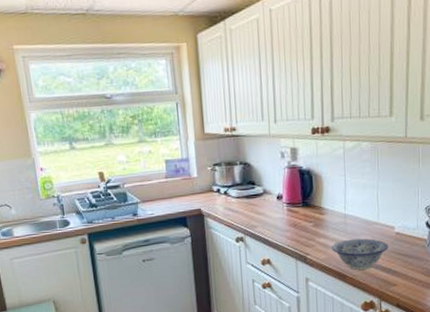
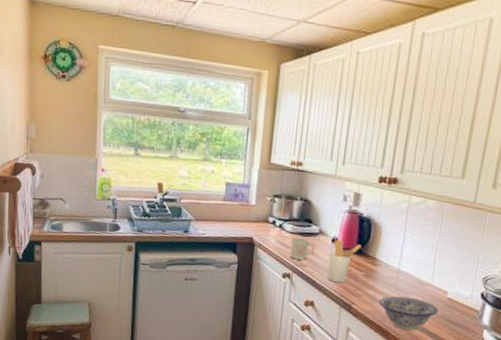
mug: none [238,201,263,223] -> present [290,238,316,261]
utensil holder: none [276,196,306,238] -> present [327,239,362,283]

